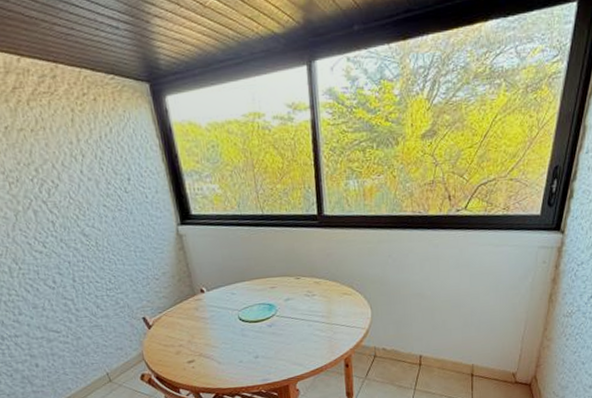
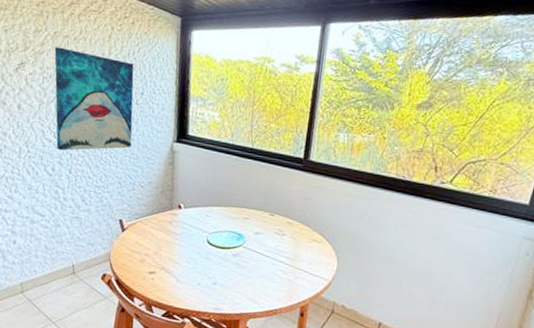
wall art: none [11,143,133,261] -> present [54,47,134,151]

